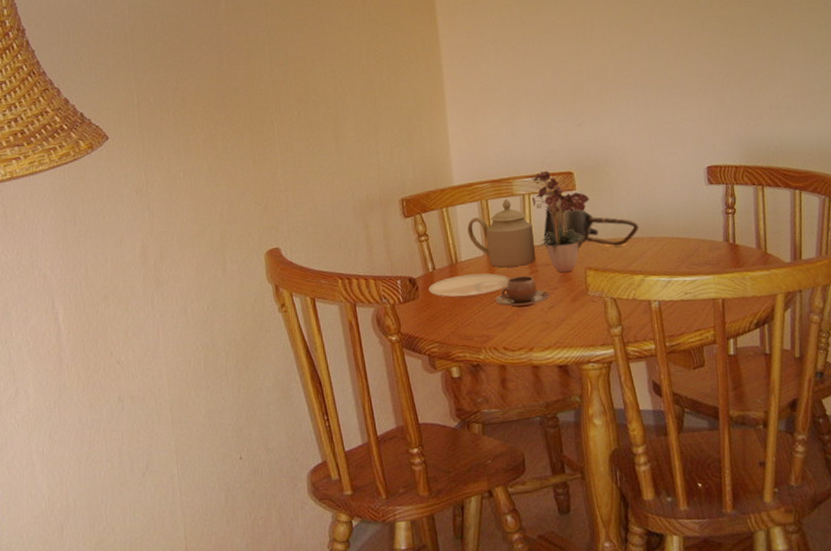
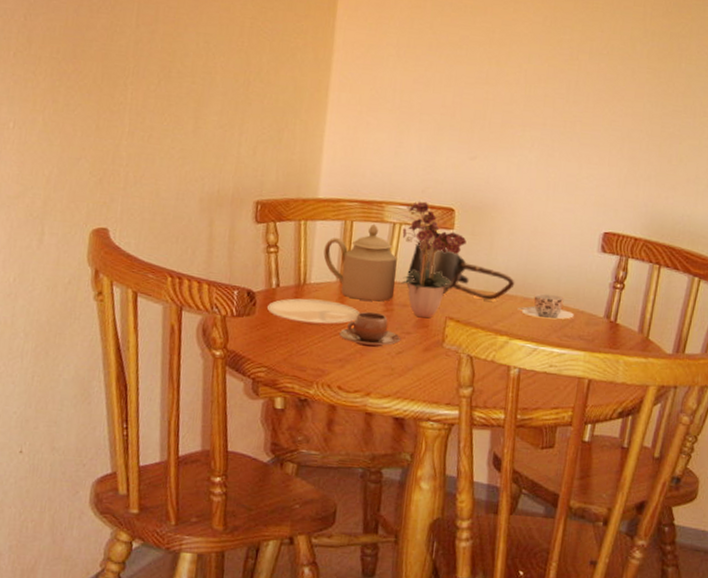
teacup: none [646,229,697,253] -> present [517,293,574,320]

